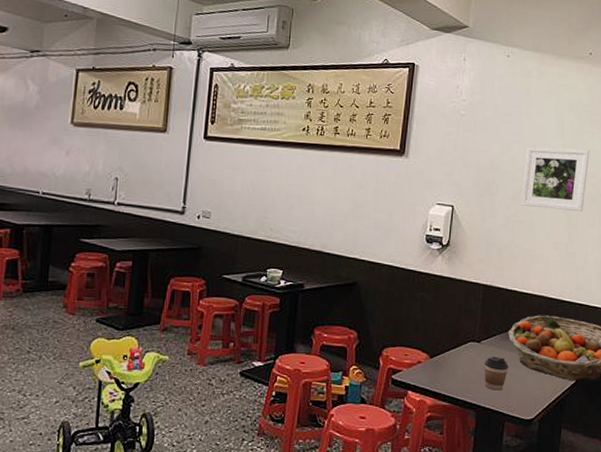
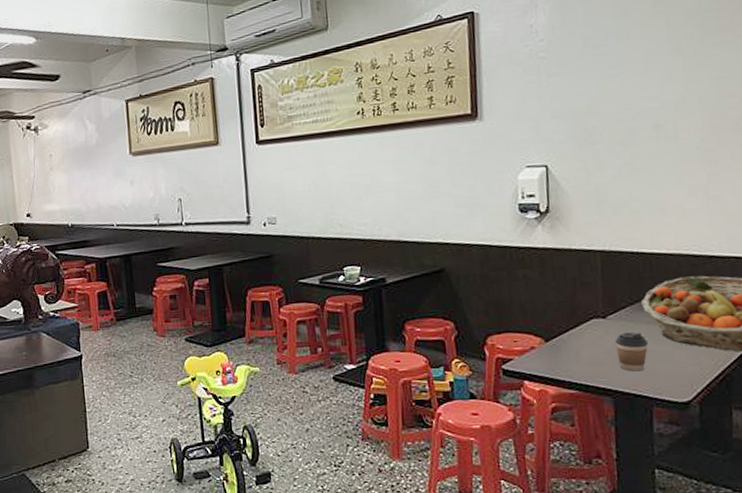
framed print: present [520,147,589,212] -> none [633,64,724,150]

